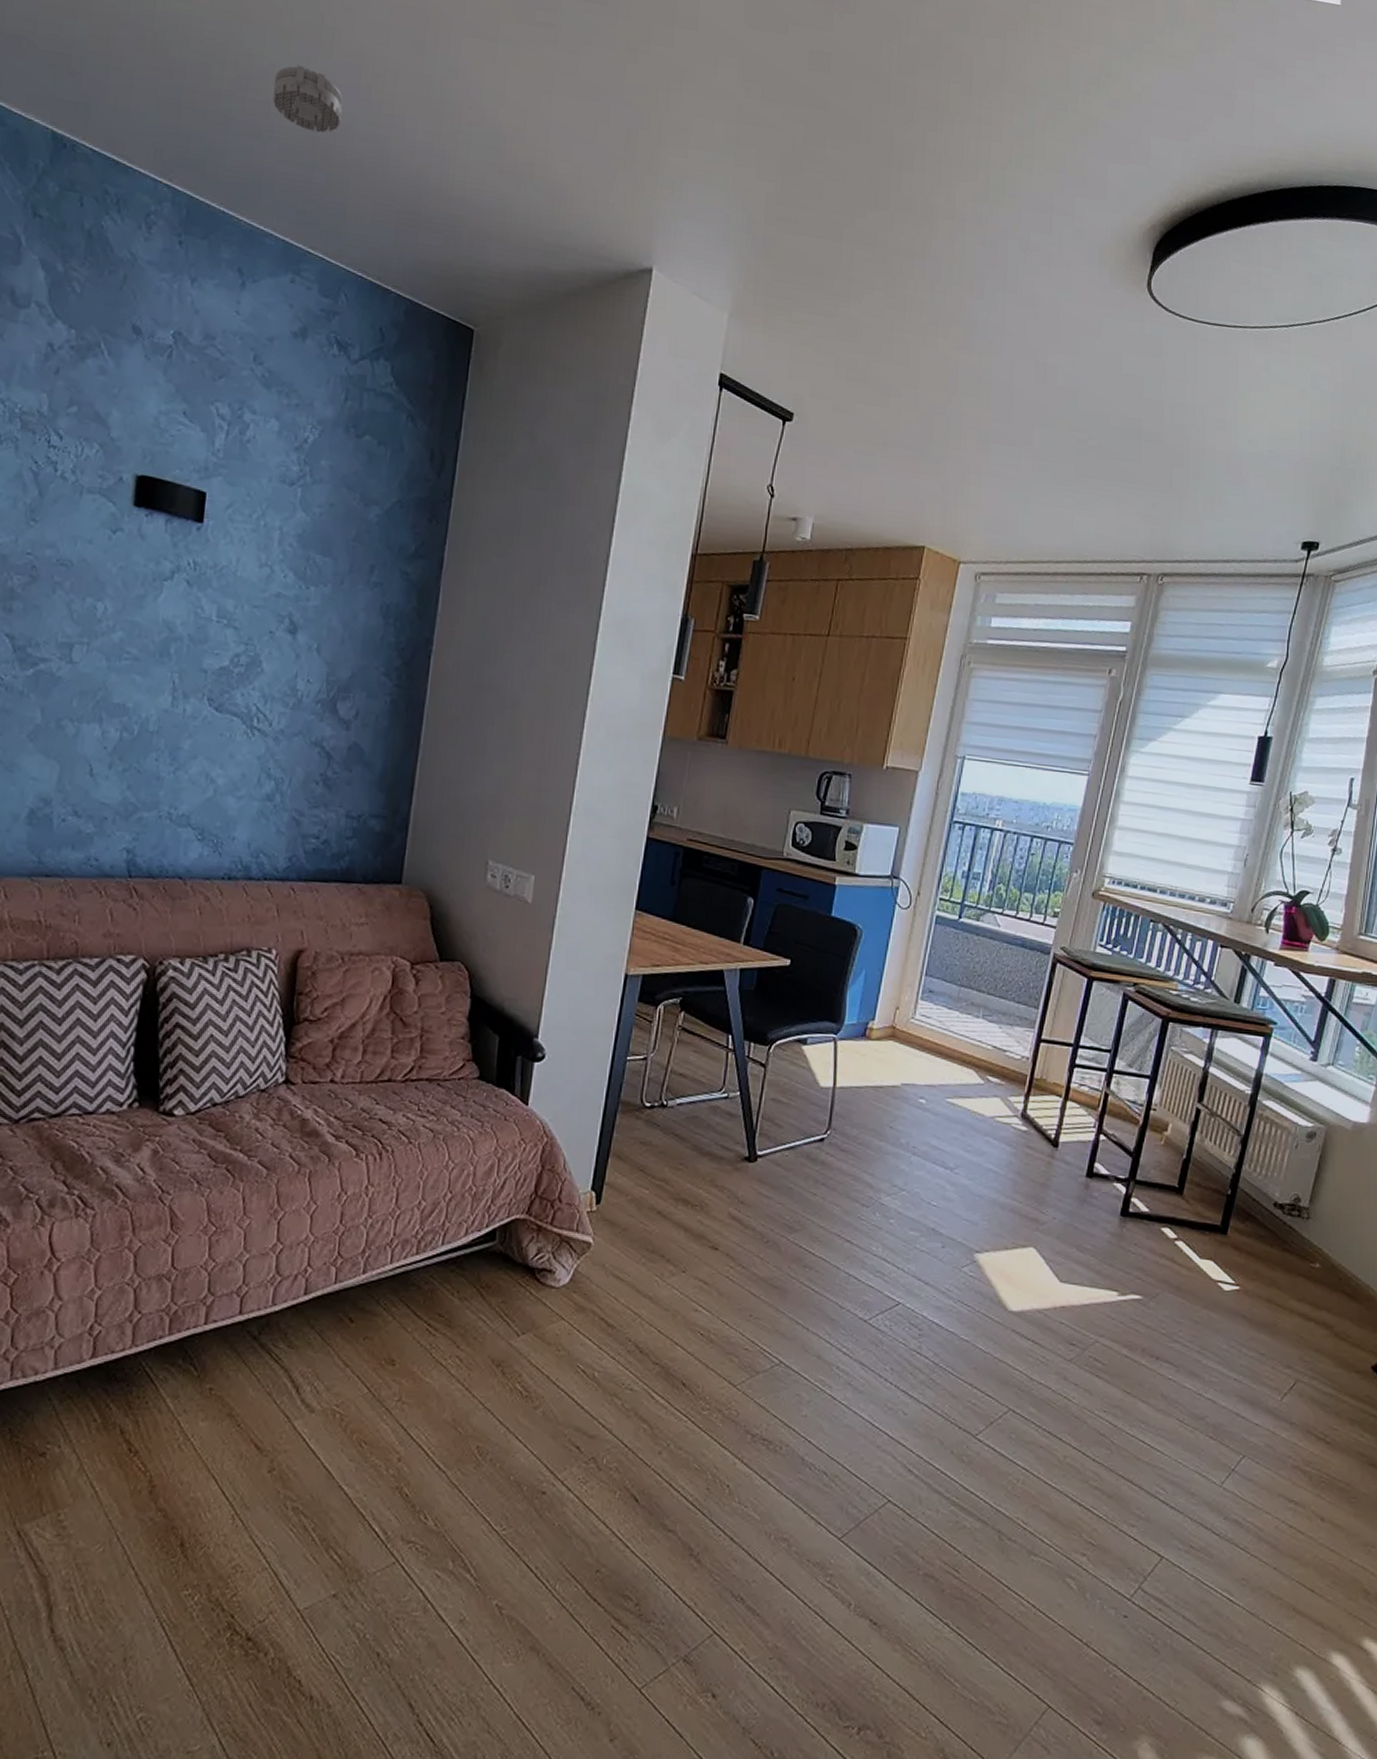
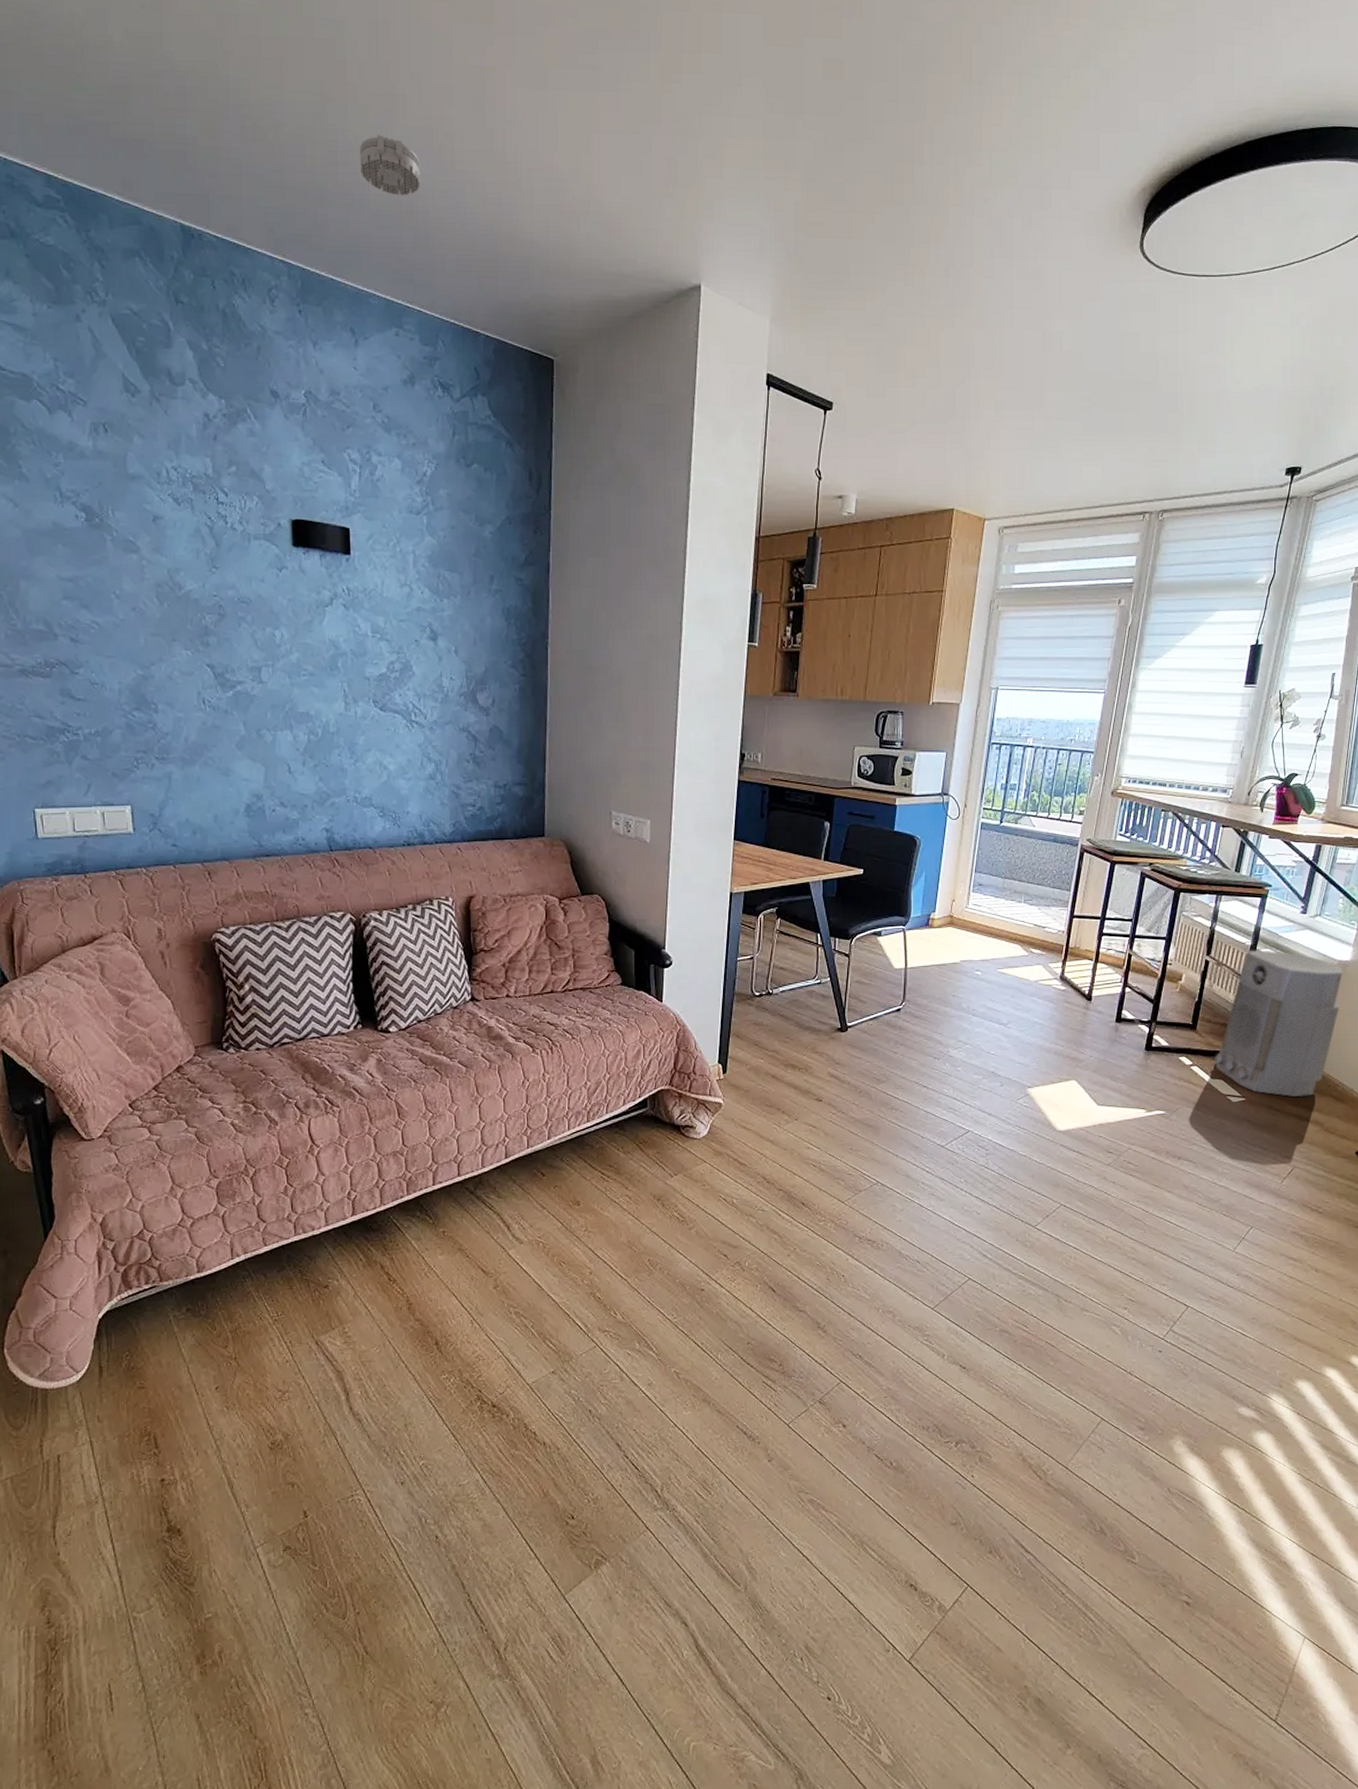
air purifier: none [1204,1100,1359,1290] -> present [1215,950,1343,1097]

